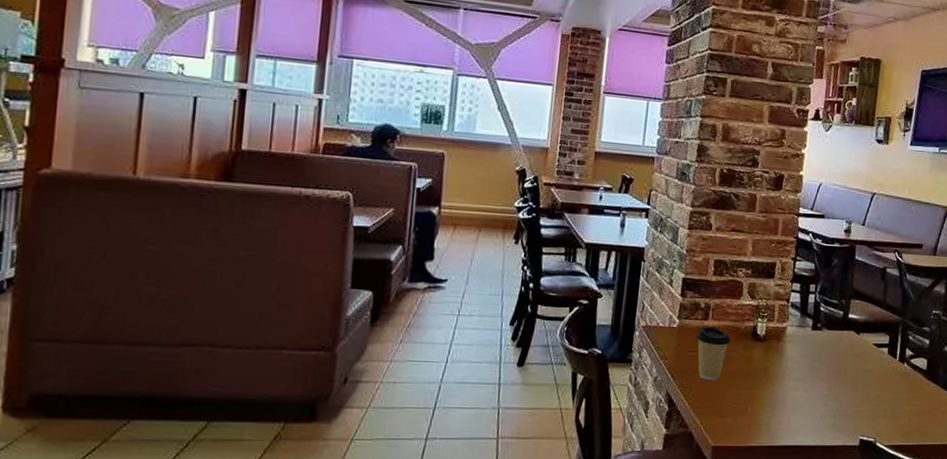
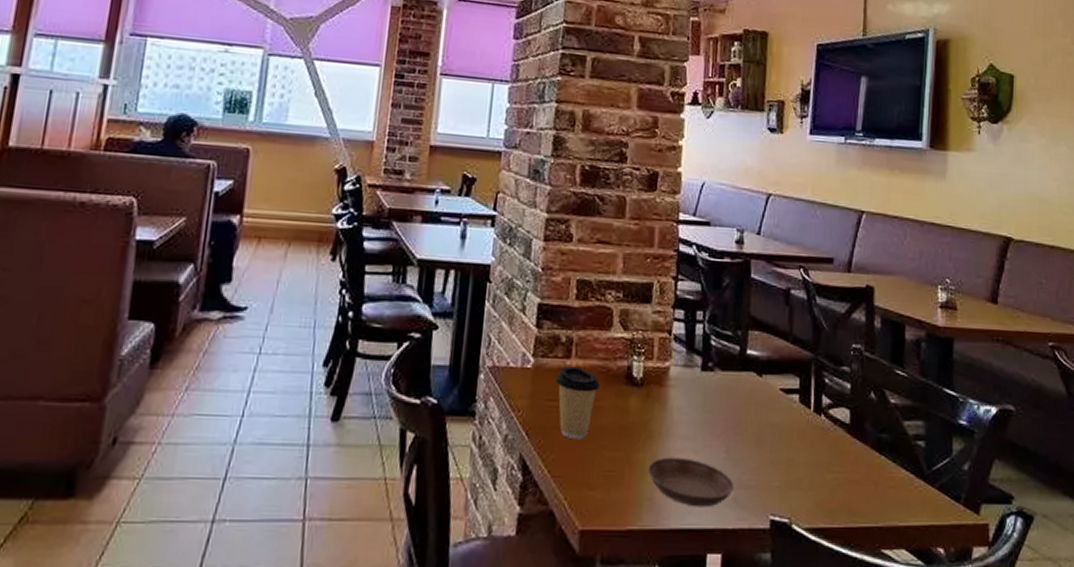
saucer: none [766,394,834,430] -> present [647,457,735,508]

